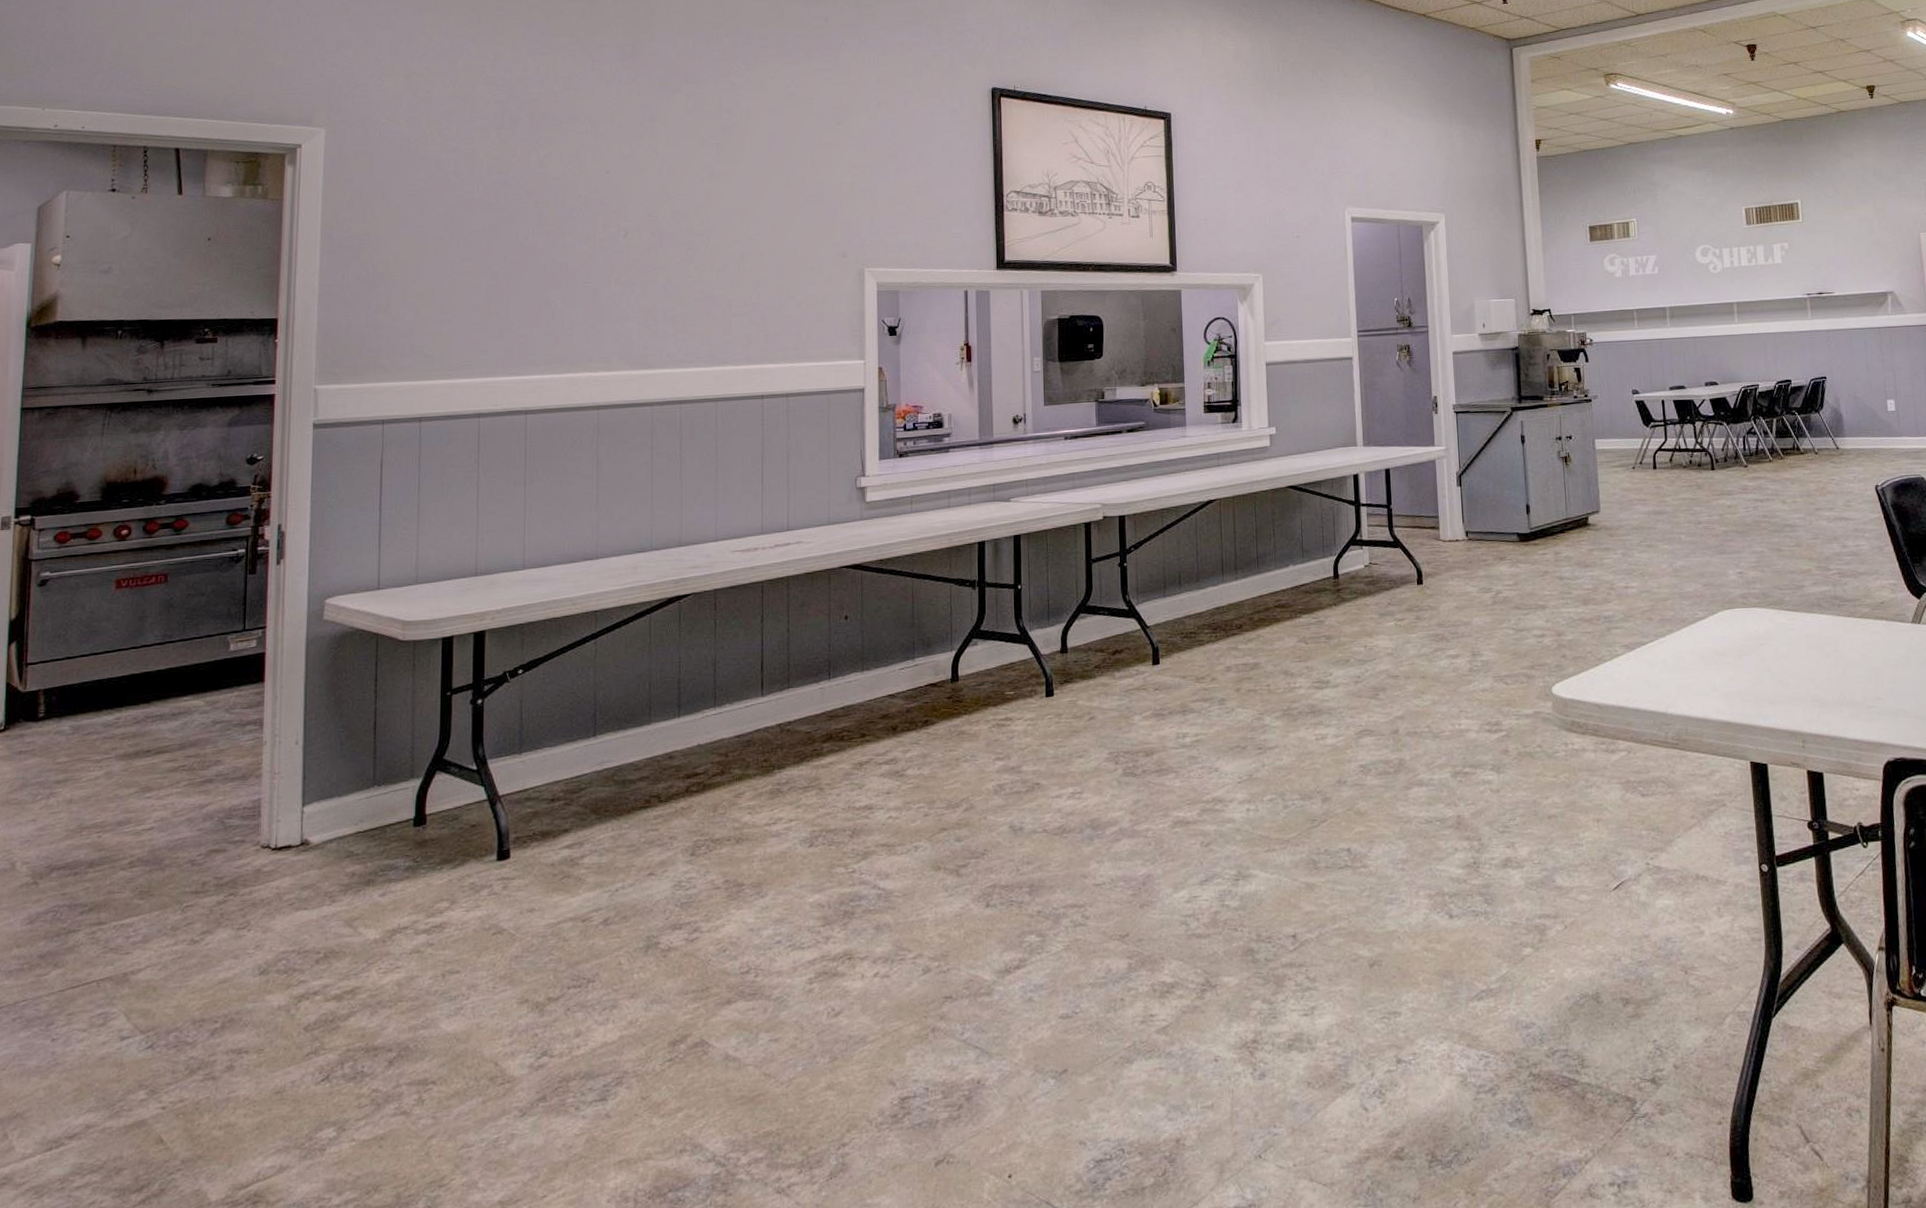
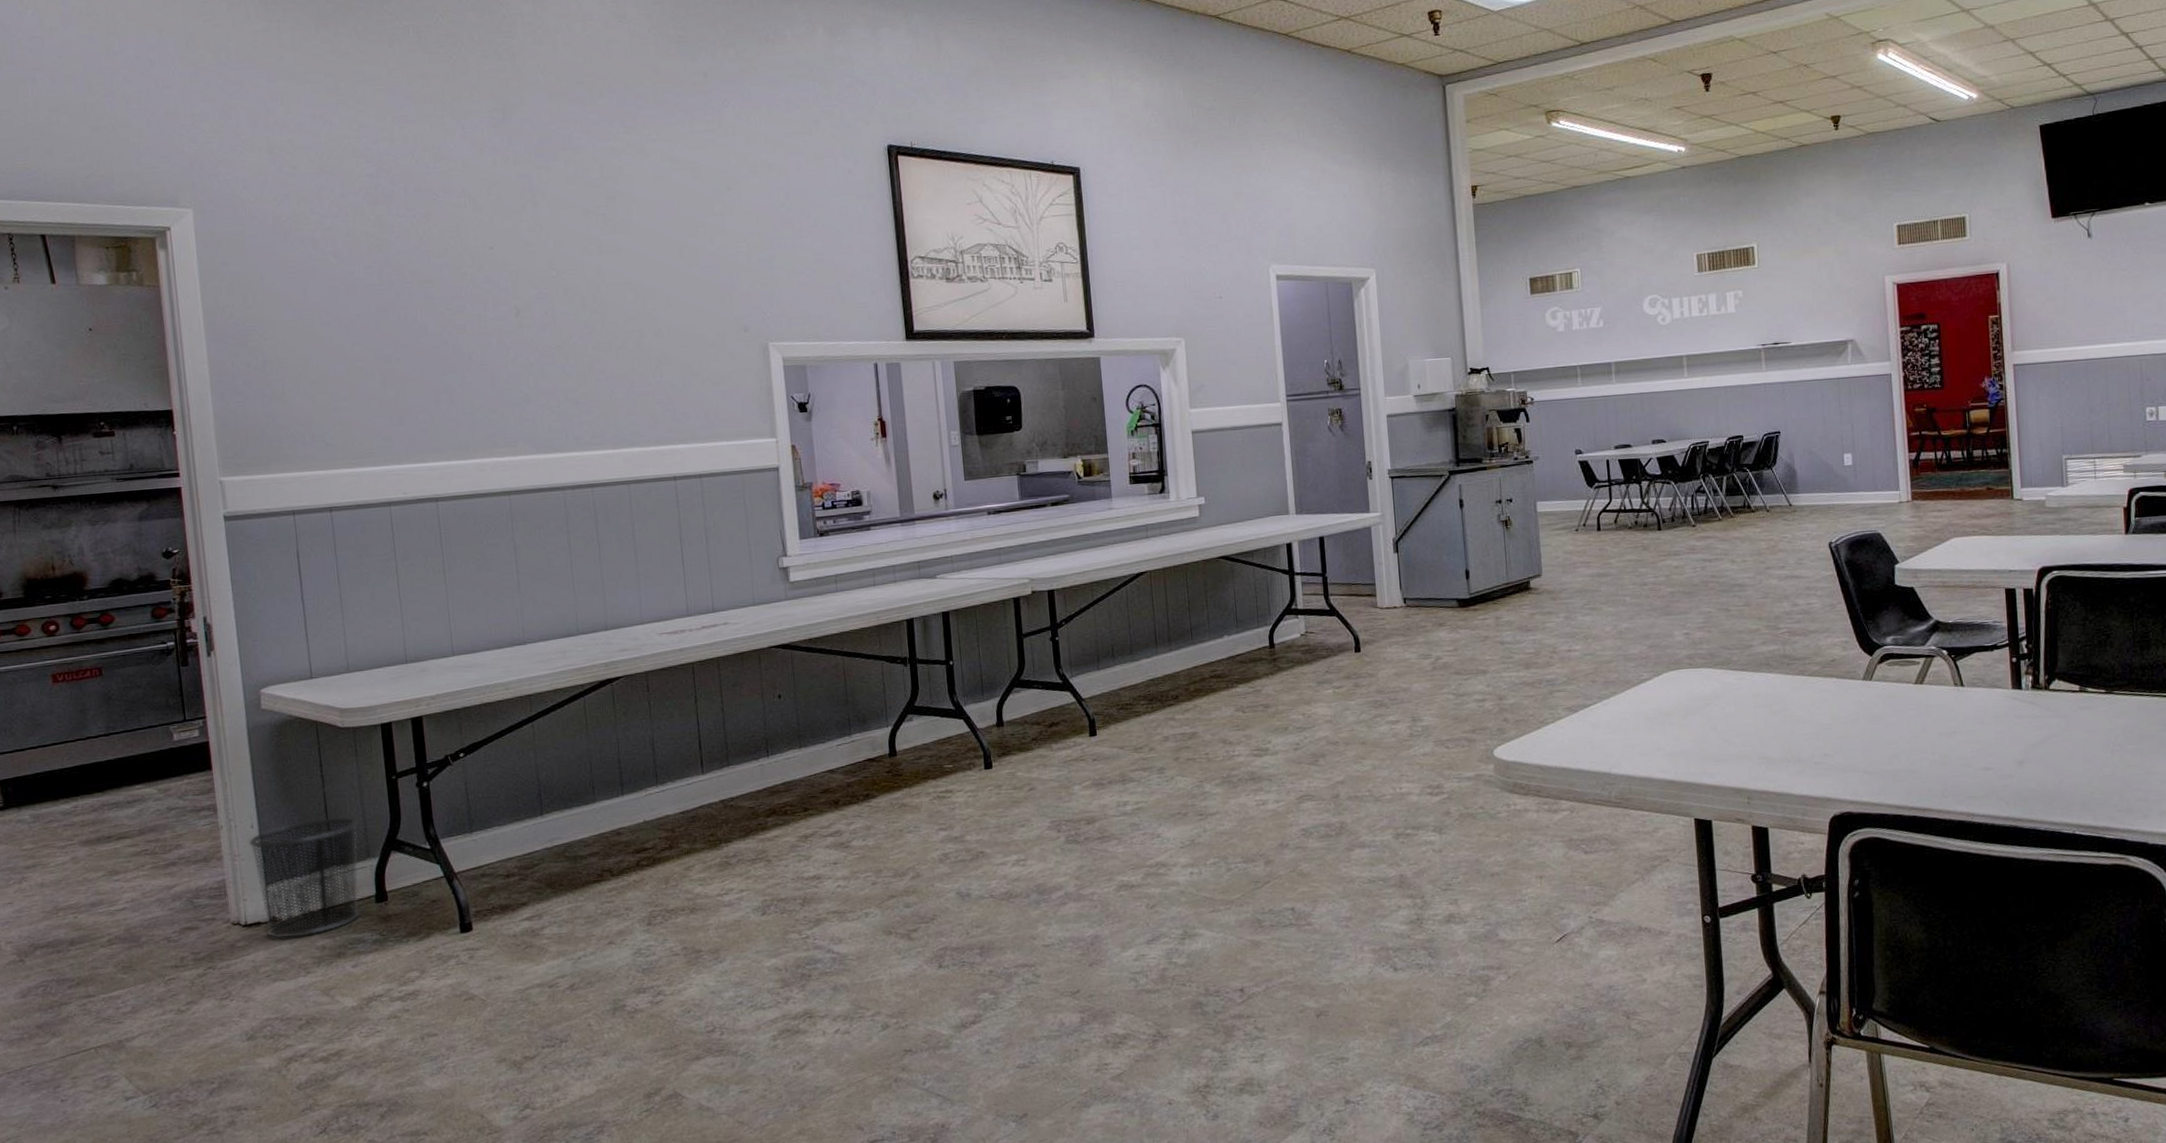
waste bin: none [290,734,407,864] -> present [248,816,361,939]

